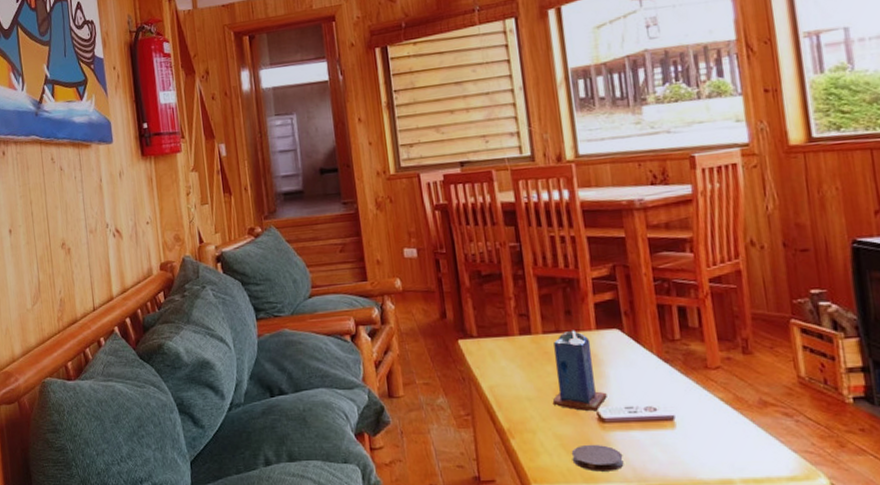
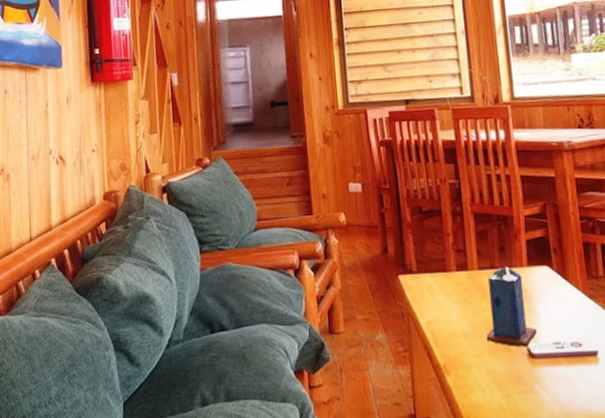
coaster: present [571,444,624,472] -> none [503,380,552,408]

